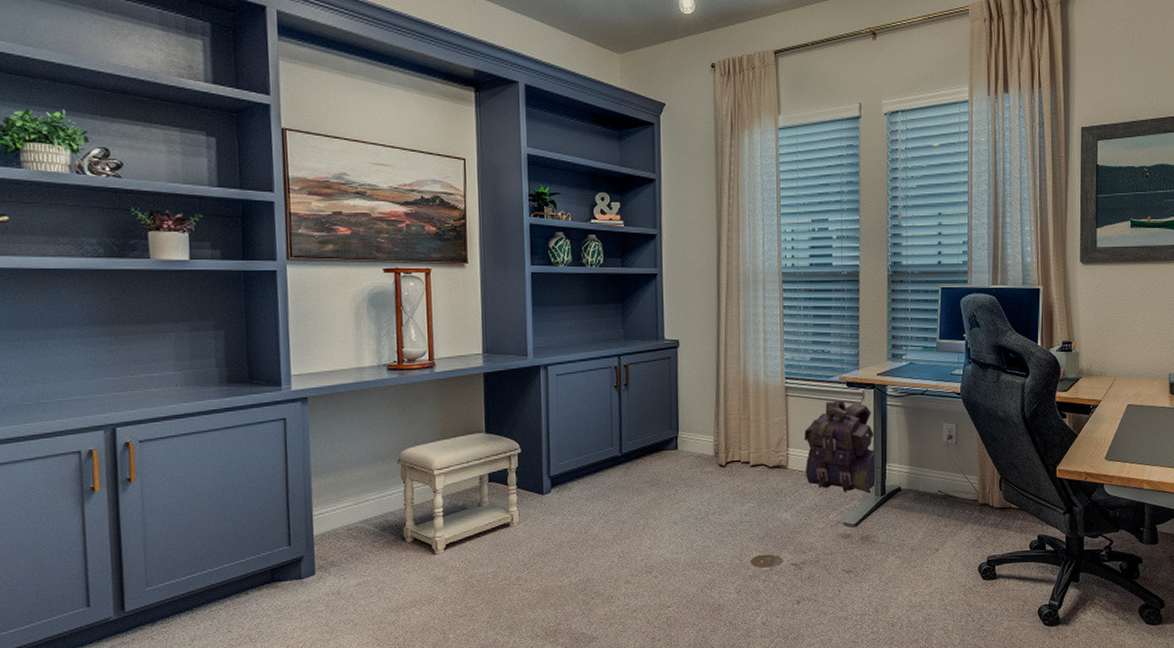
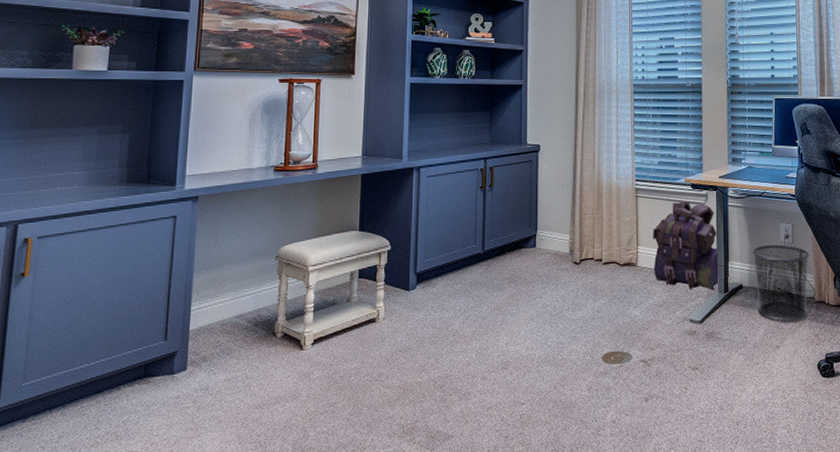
waste bin: none [912,445,975,525] -> present [752,244,810,322]

